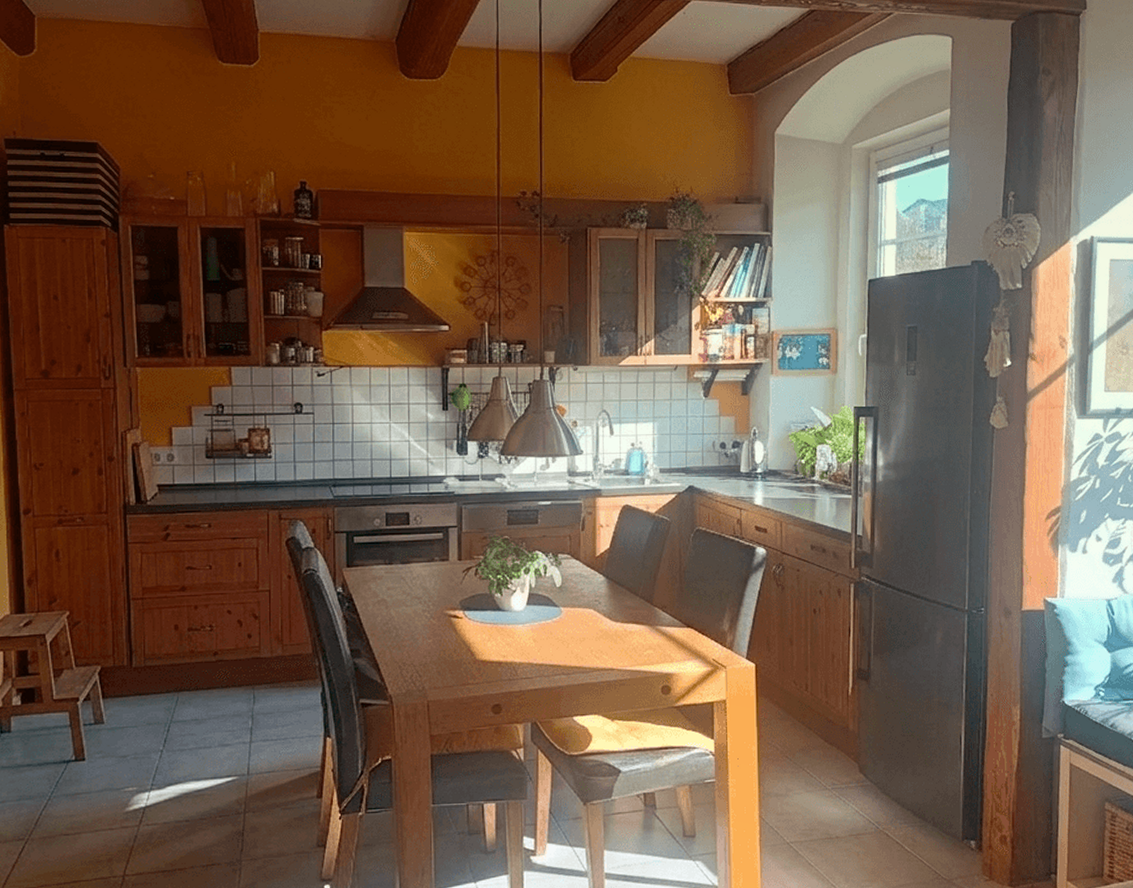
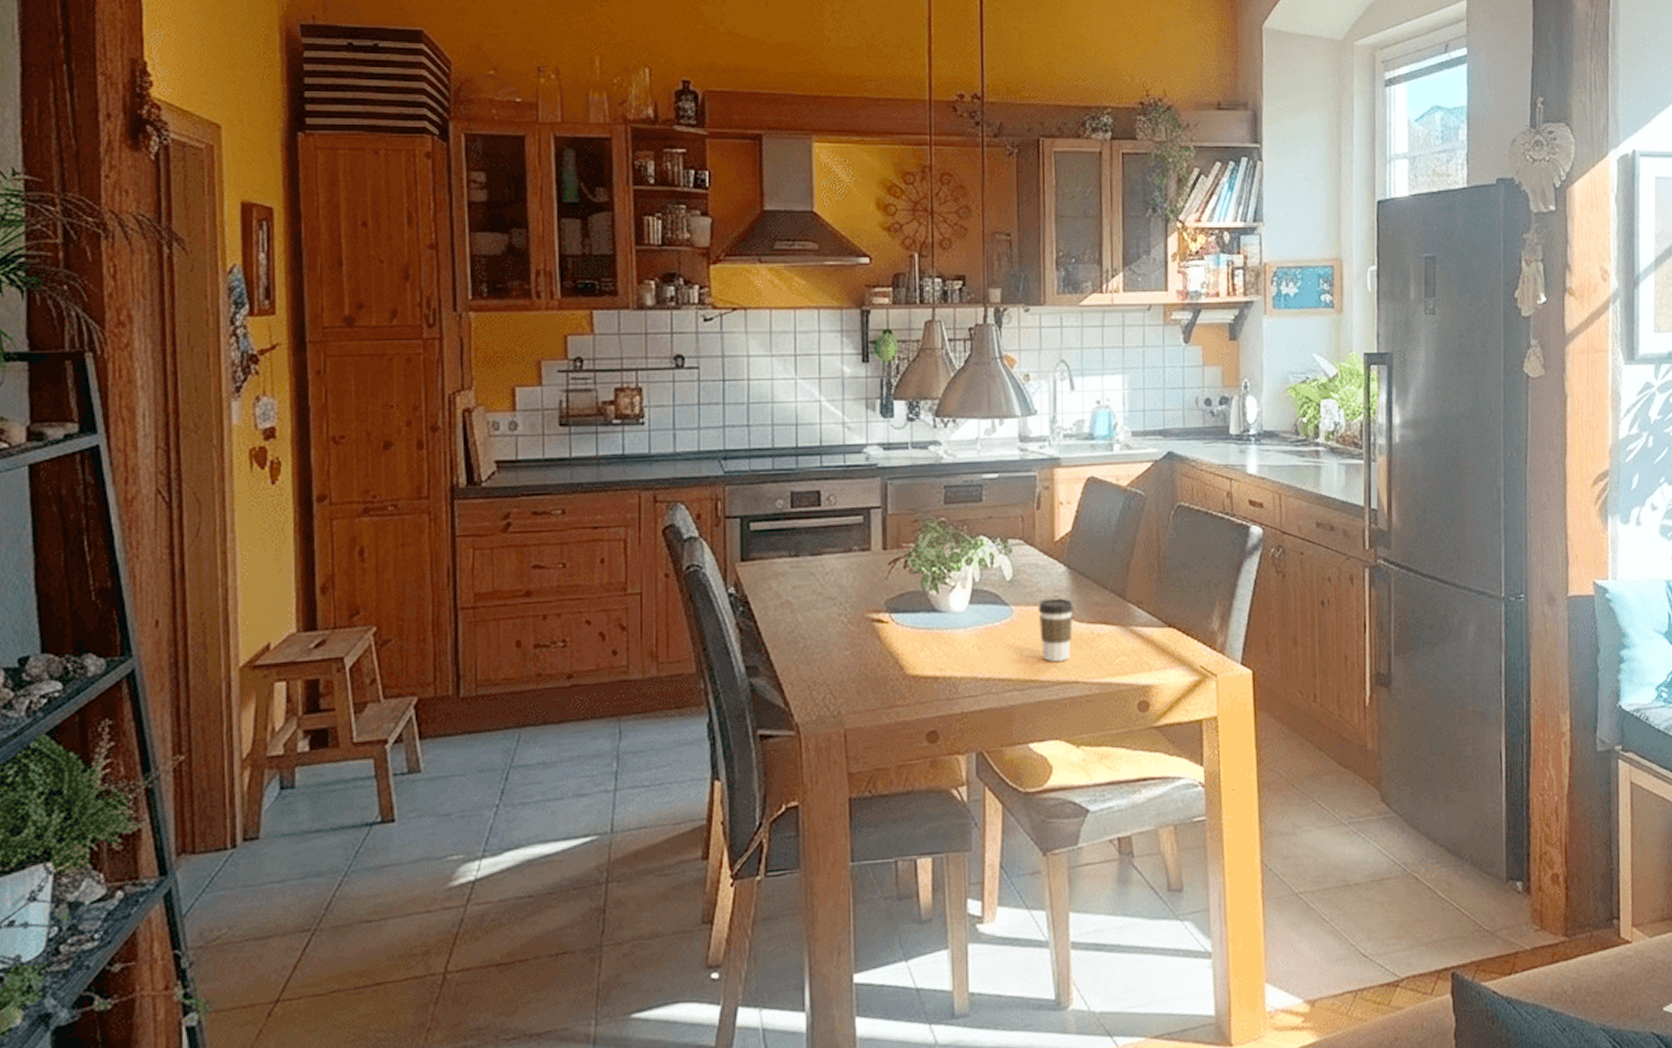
coffee cup: none [581,602,611,652] -> present [1037,598,1074,662]

